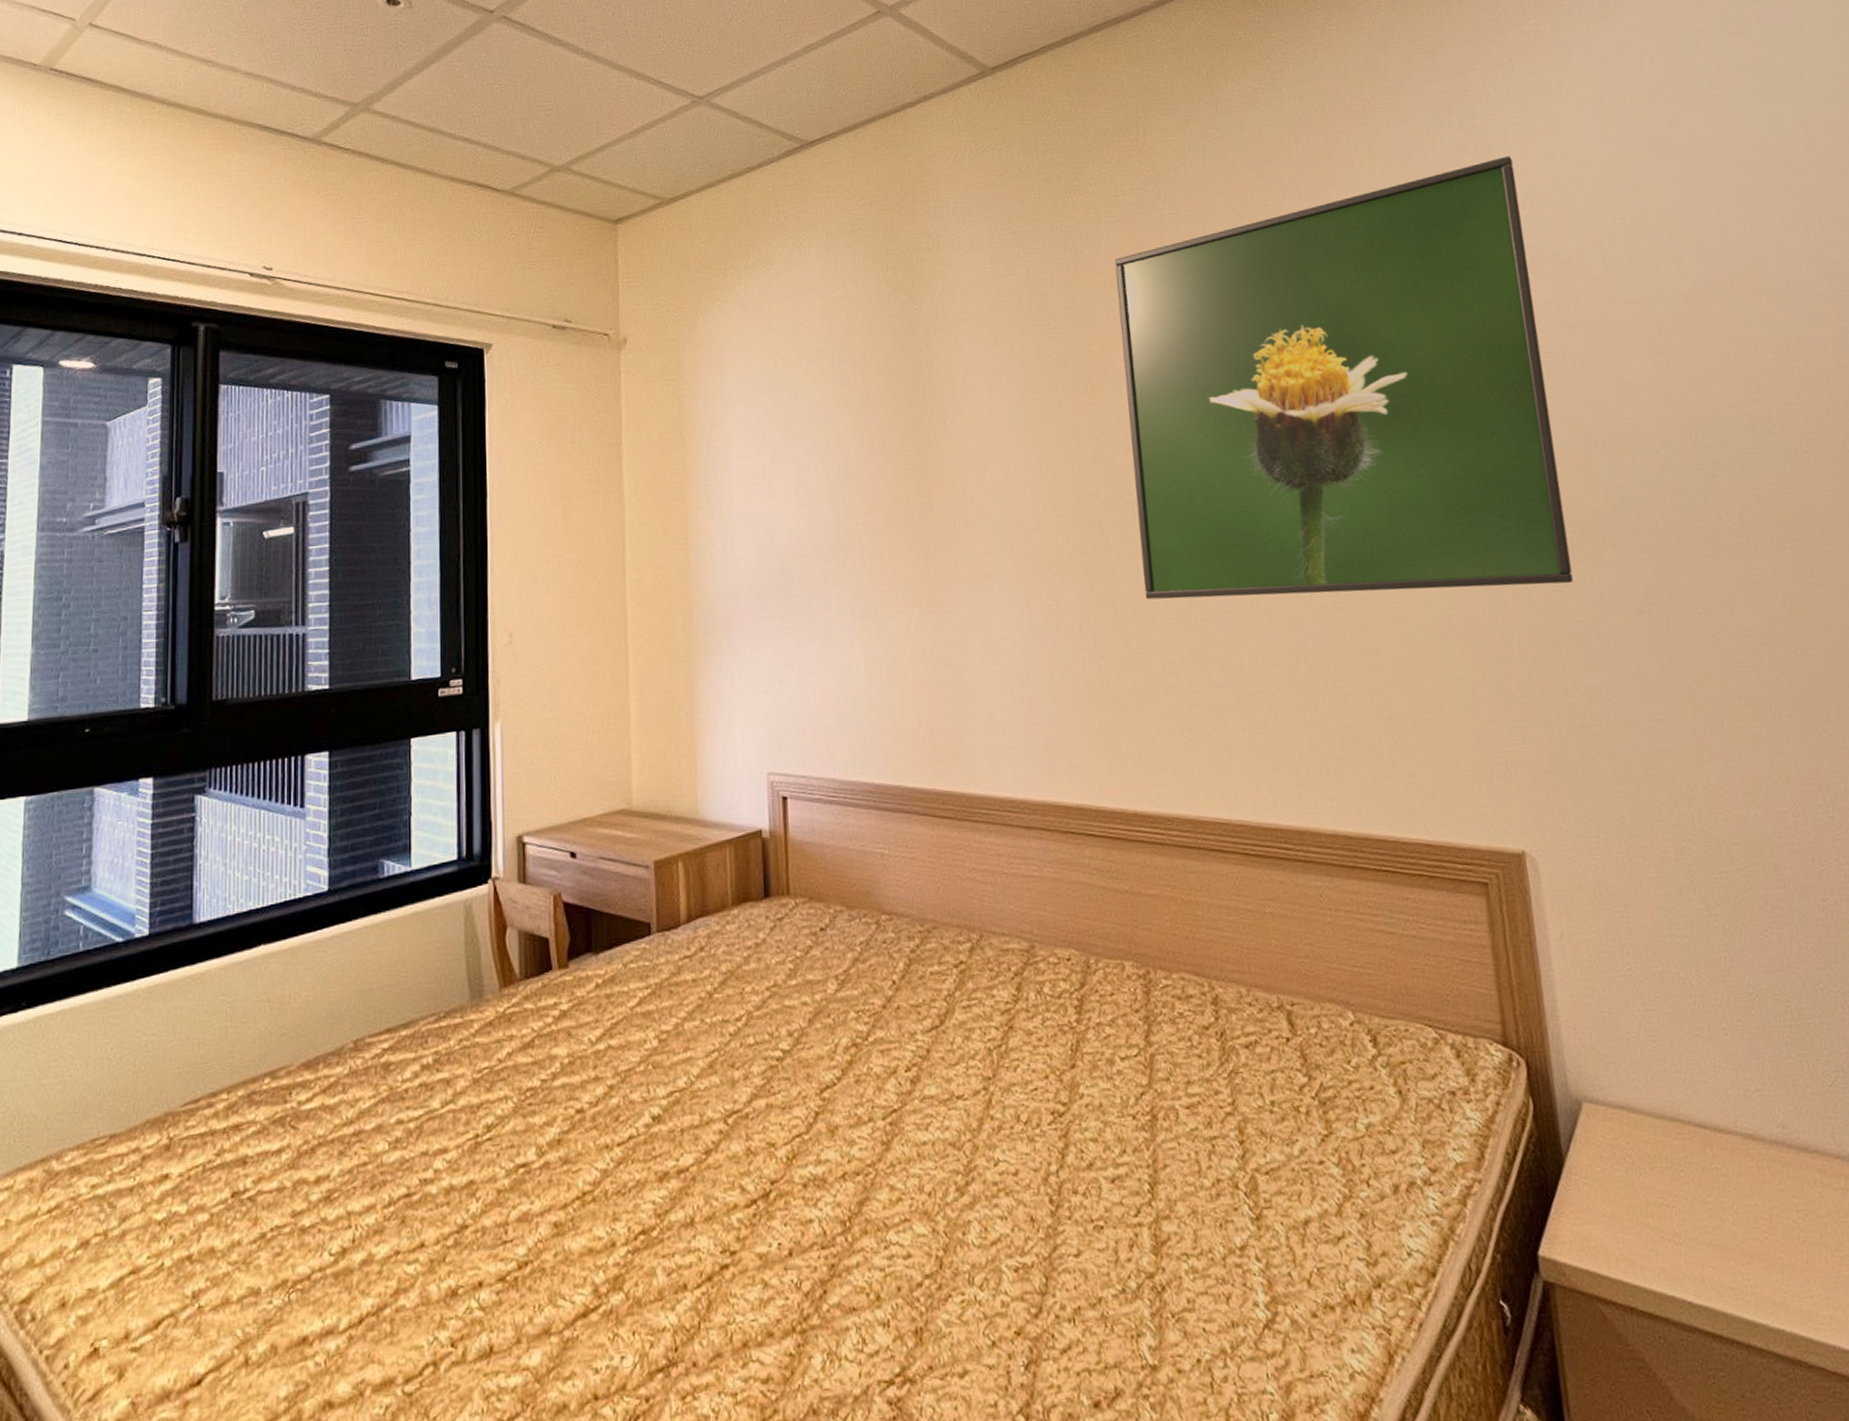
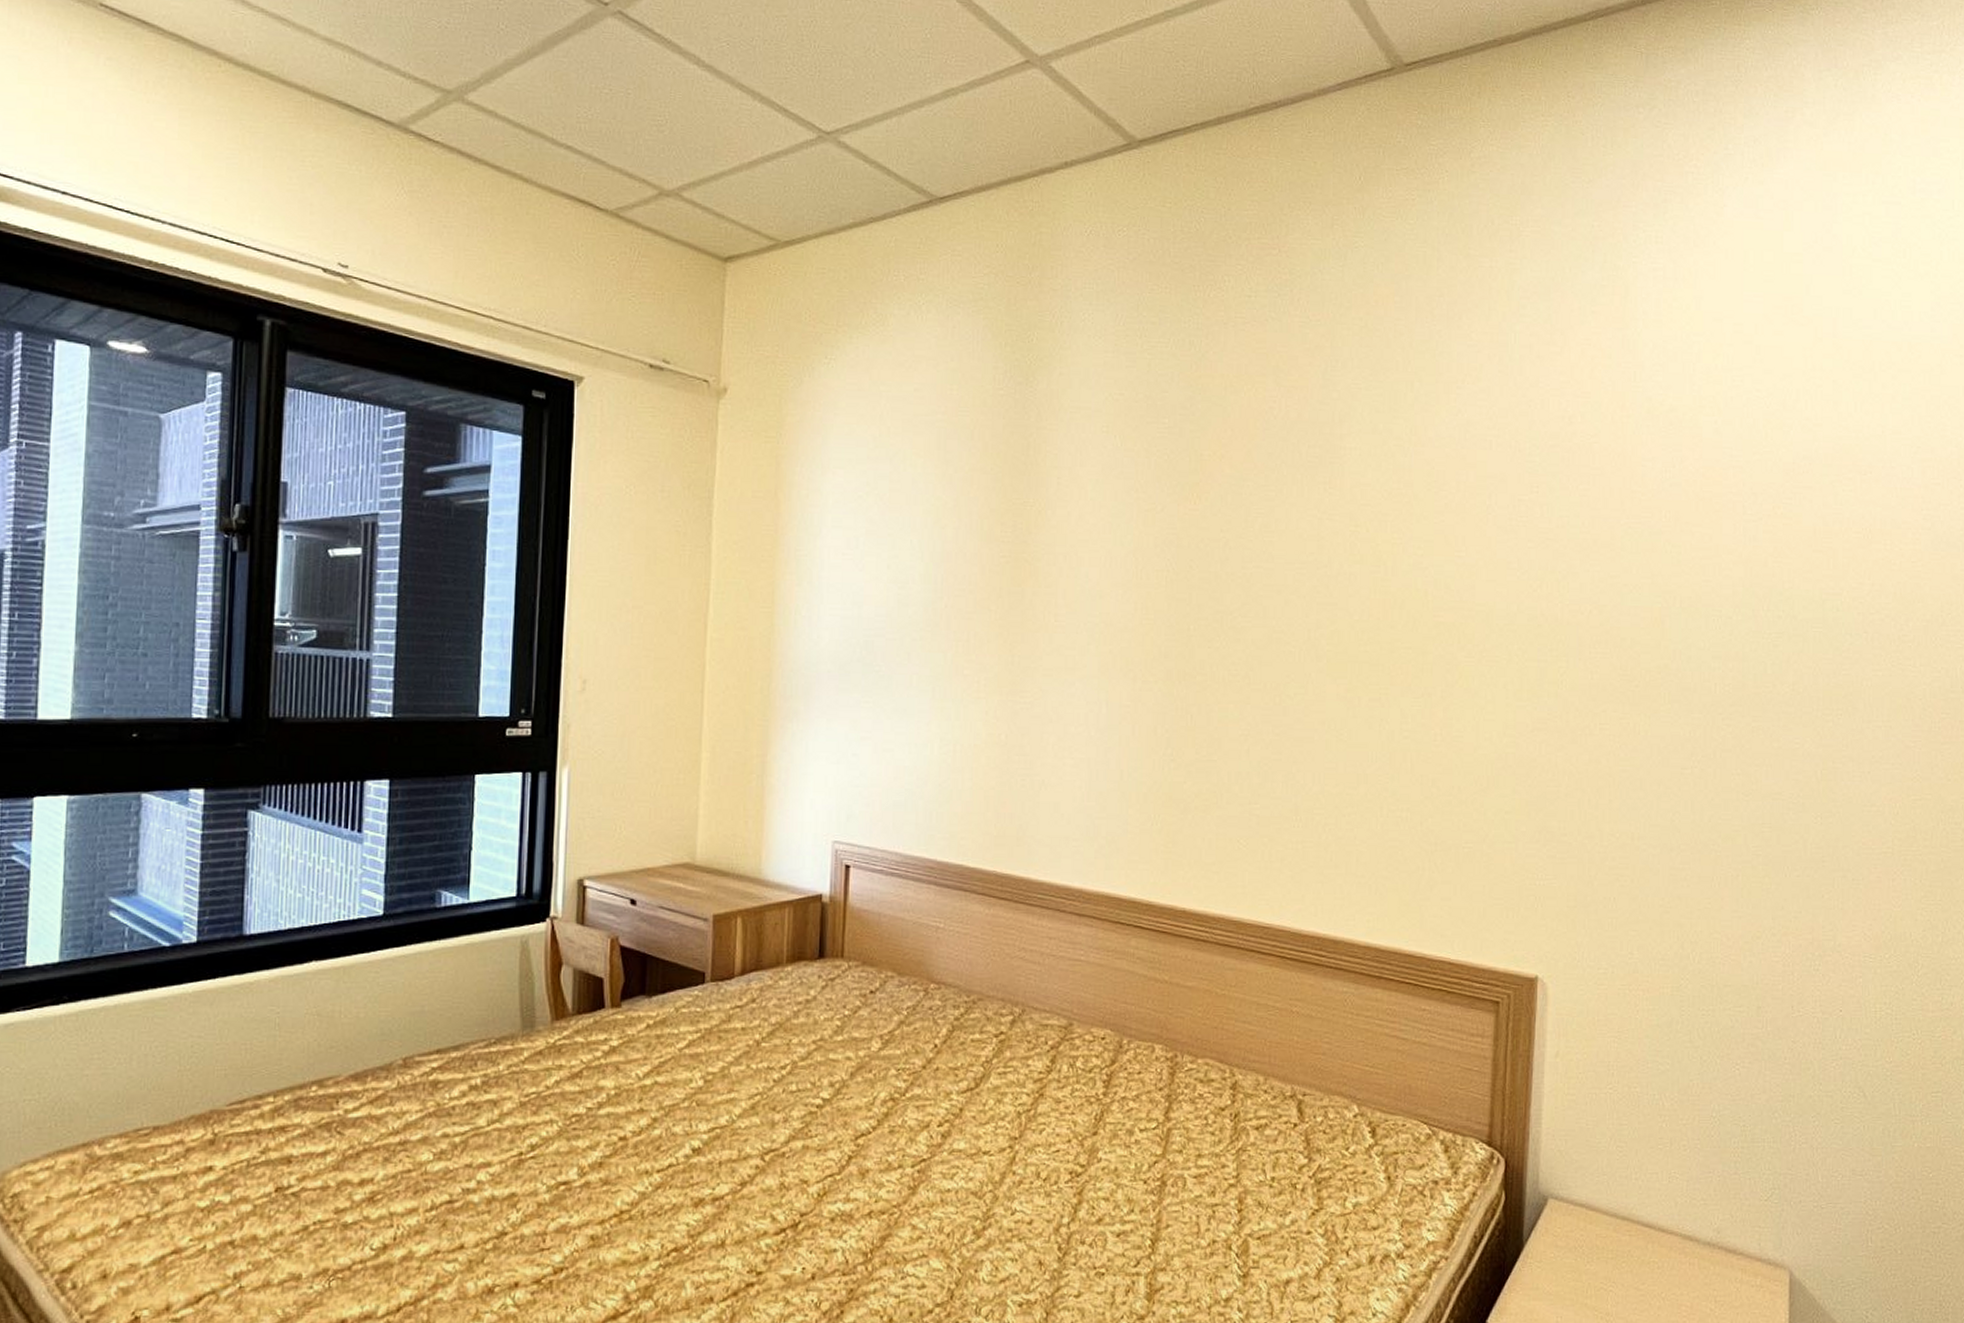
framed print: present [1114,156,1574,600] -> none [1222,302,1647,733]

